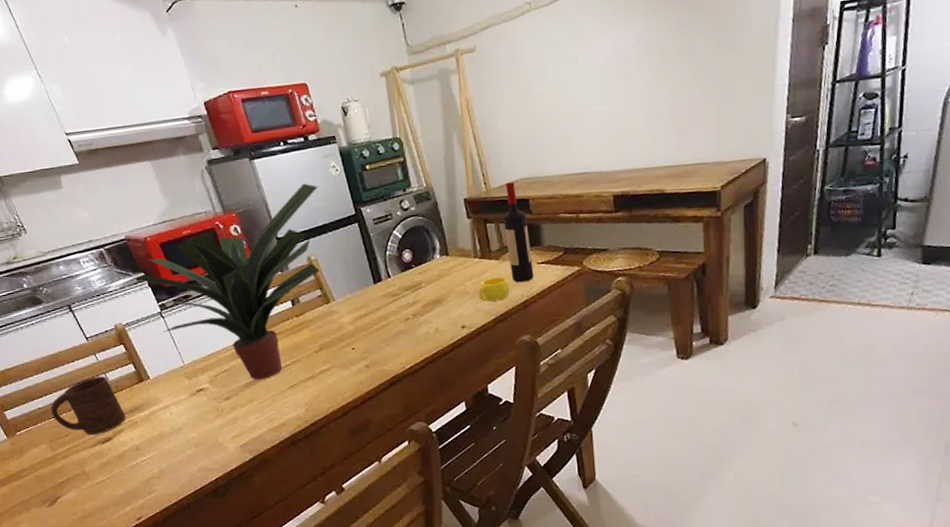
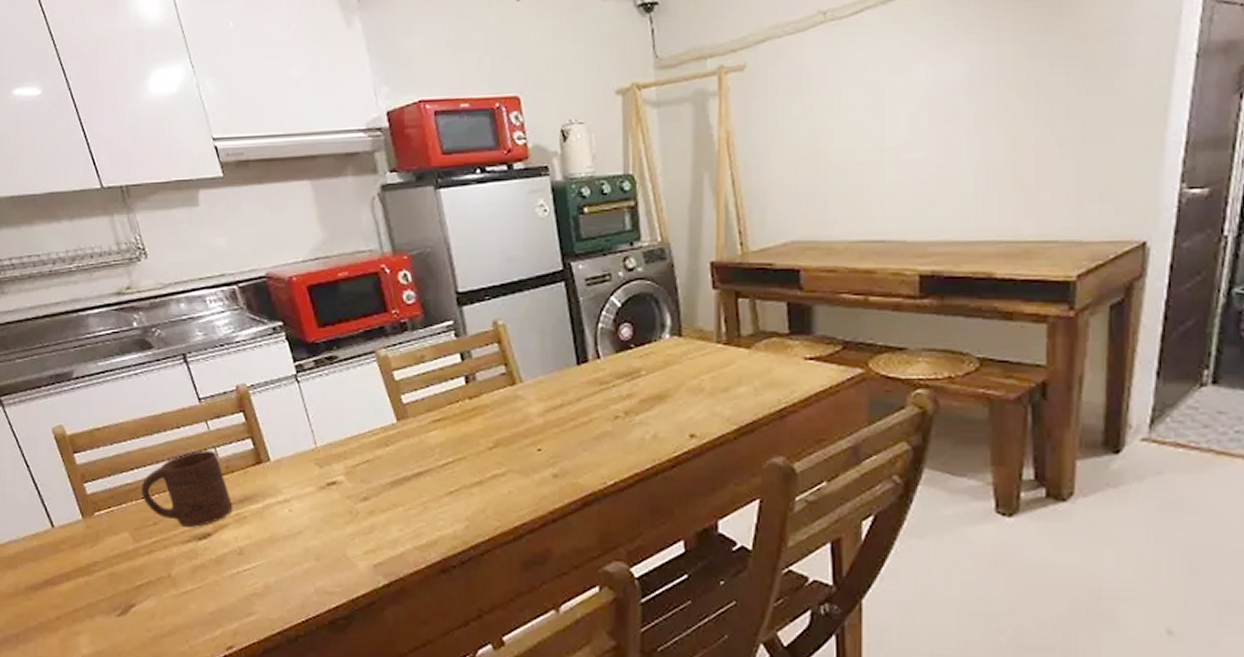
potted plant: present [134,183,320,380] -> none [269,224,518,478]
cup: present [477,276,510,302] -> none [717,371,762,405]
wine bottle: present [504,182,534,283] -> none [762,245,798,383]

